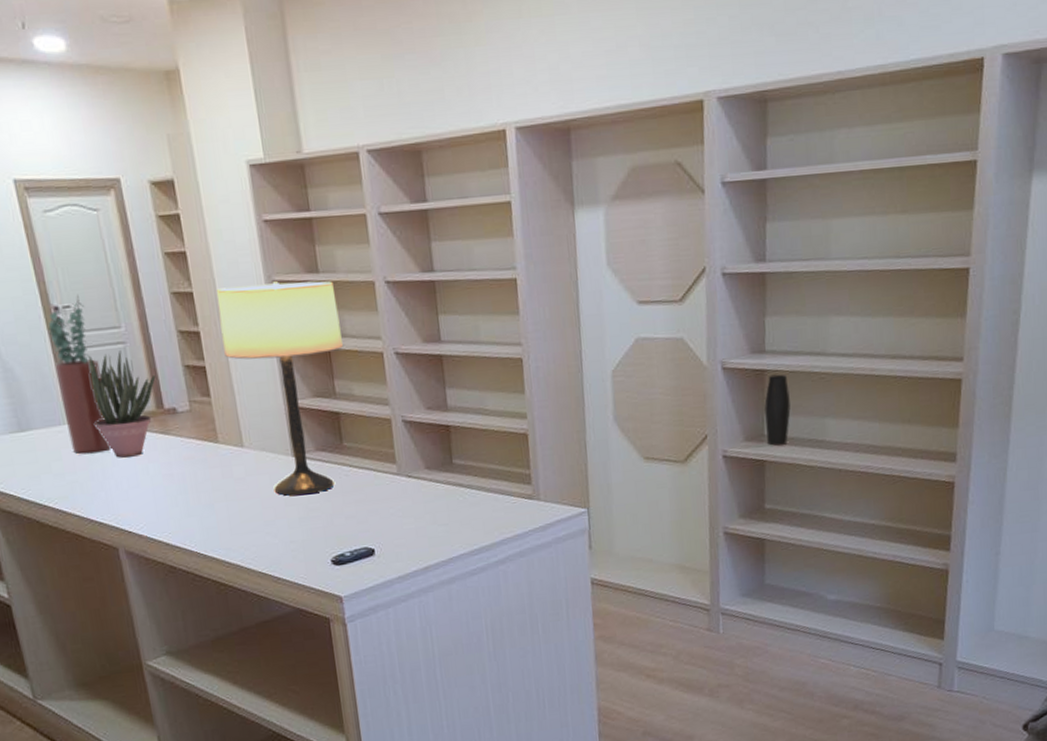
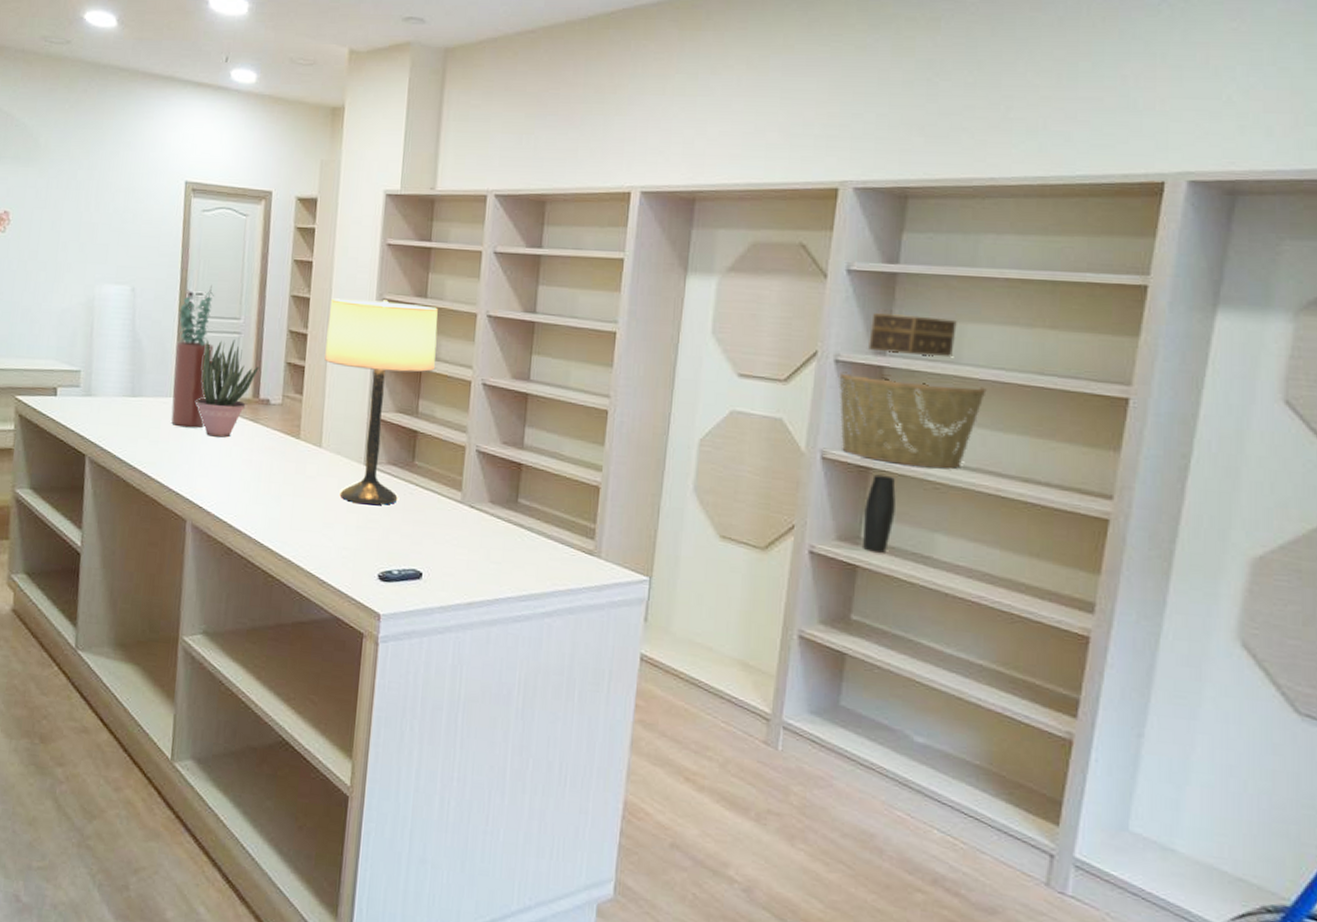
basket: none [727,277,854,363] -> present [839,371,987,469]
decorative box: none [749,217,824,259] -> present [869,313,957,358]

